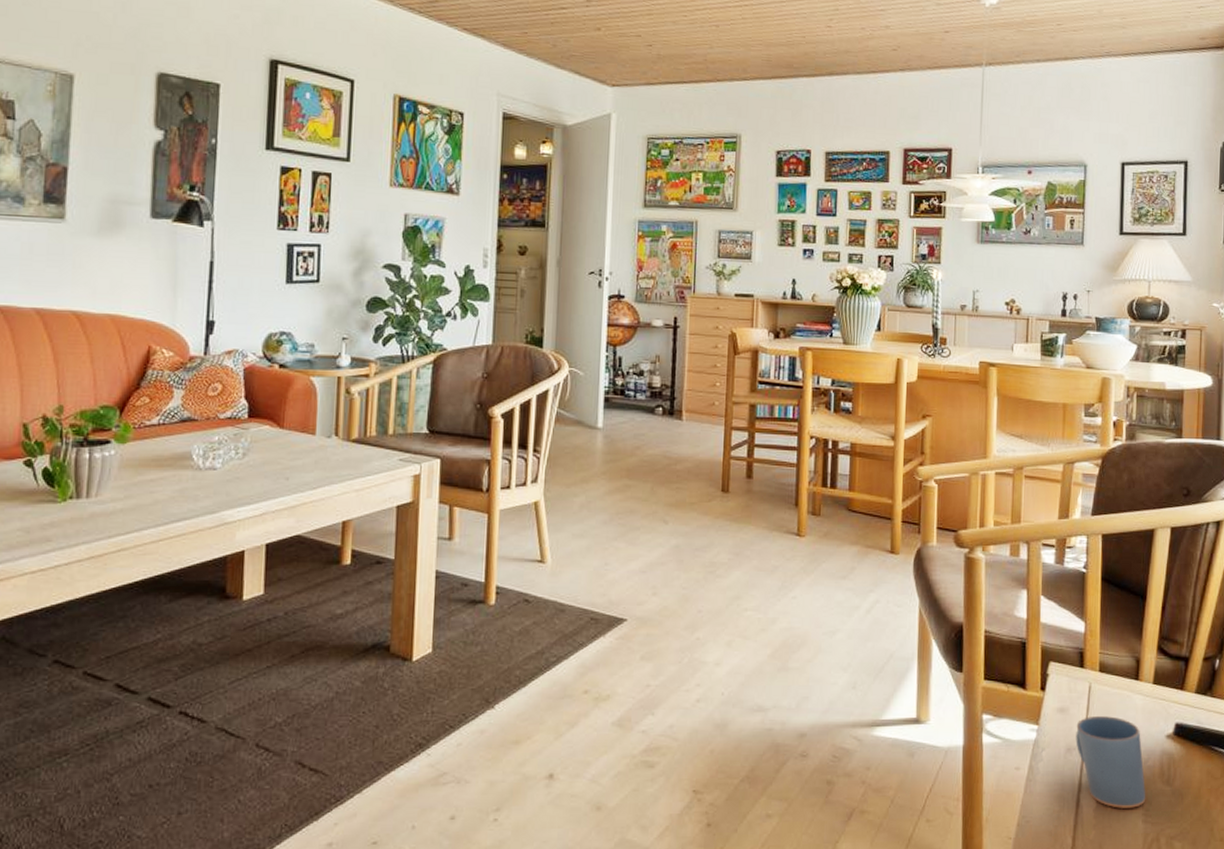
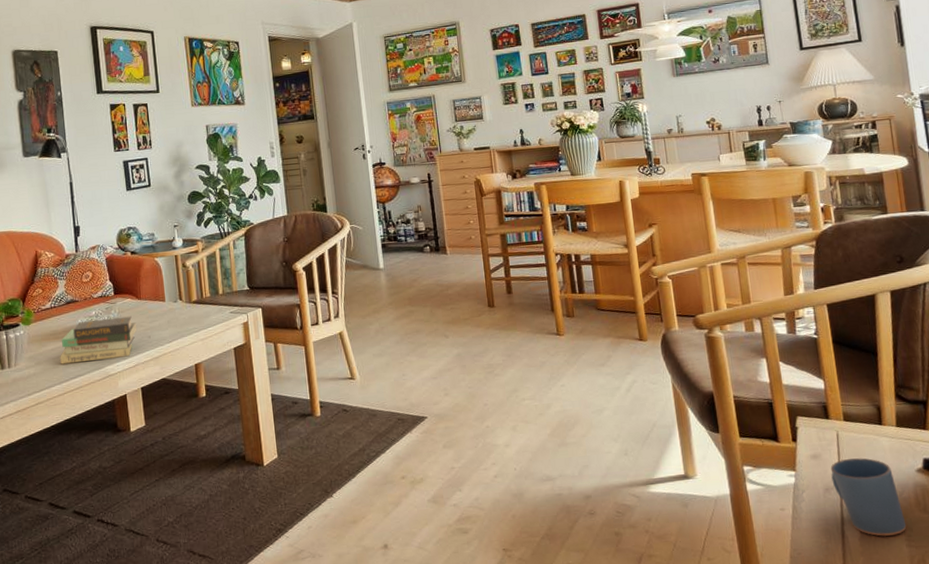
books: none [160,447,273,502] -> present [60,316,137,365]

